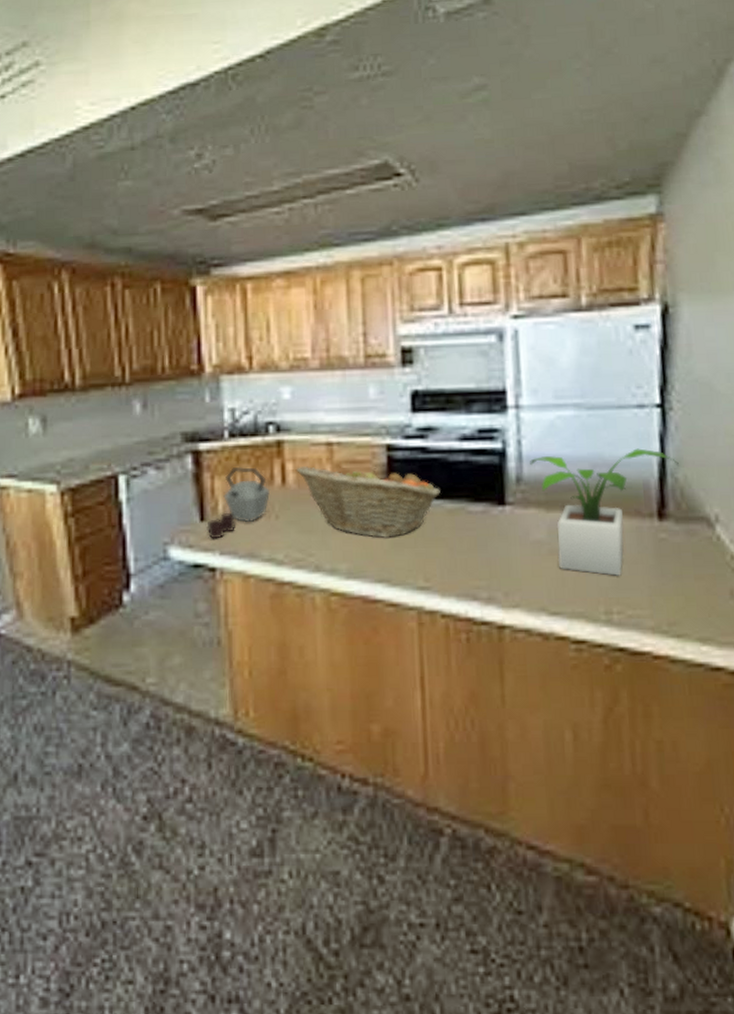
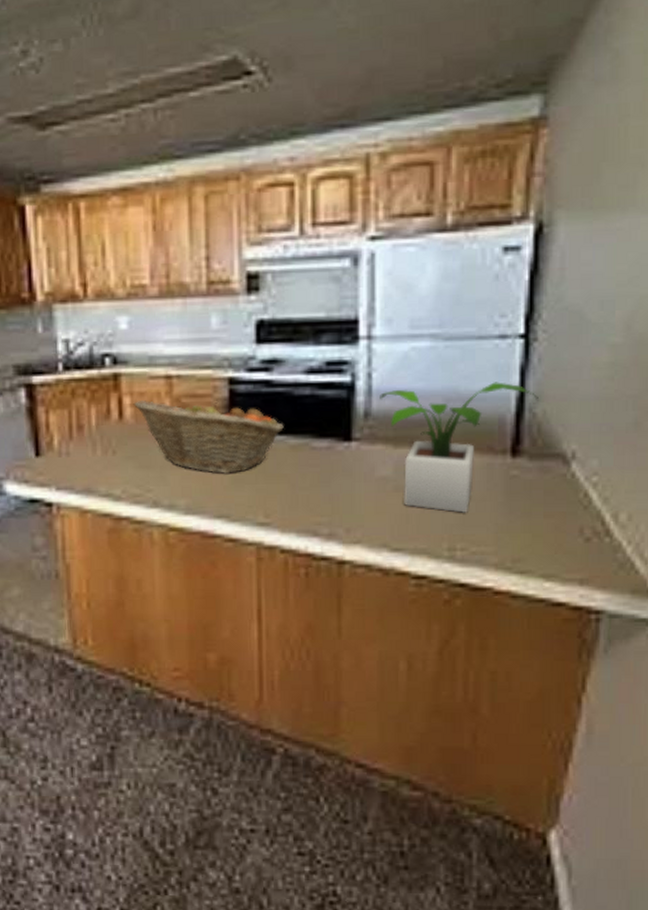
kettle: present [206,466,271,539] -> none [42,400,107,475]

